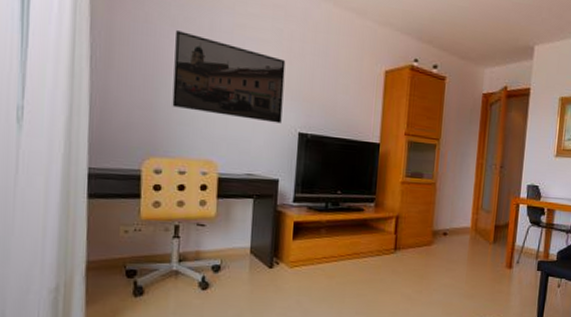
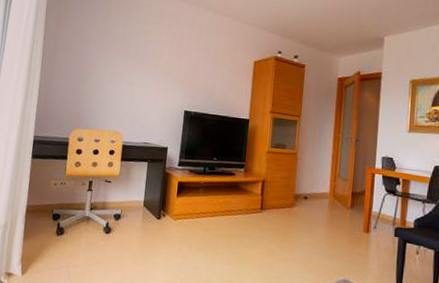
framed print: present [172,31,286,124] -> none [93,37,177,104]

